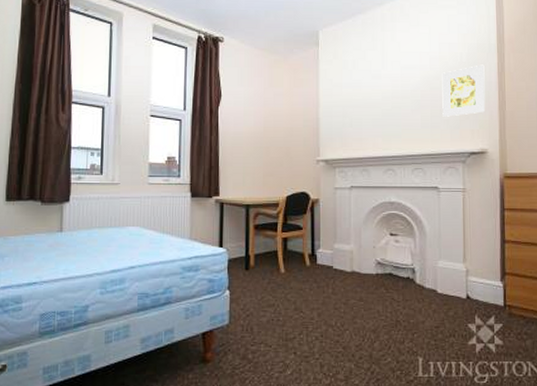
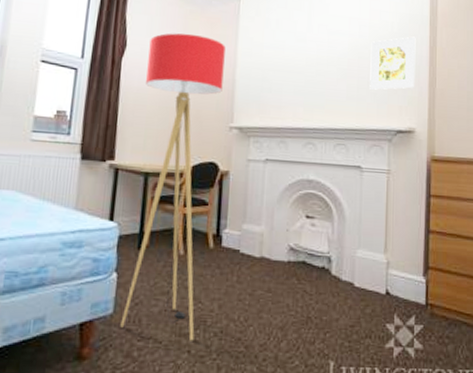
floor lamp: none [236,81,308,344] -> present [120,33,226,341]

